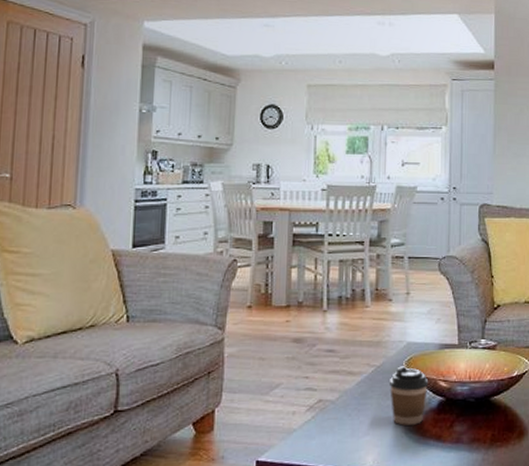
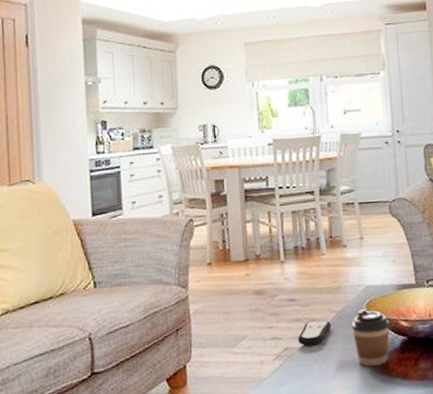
remote control: none [333,373,369,400] -> present [298,320,331,346]

